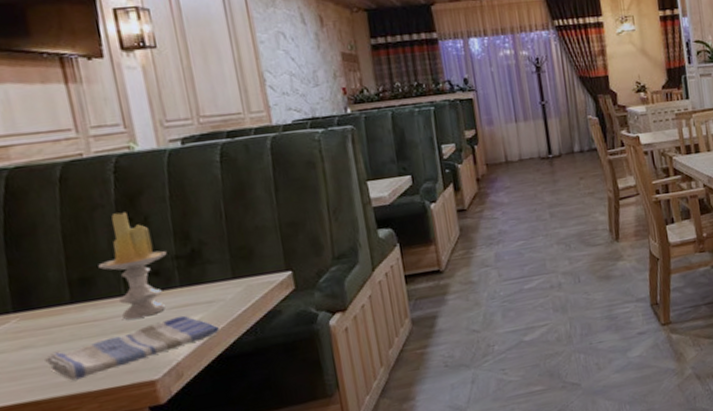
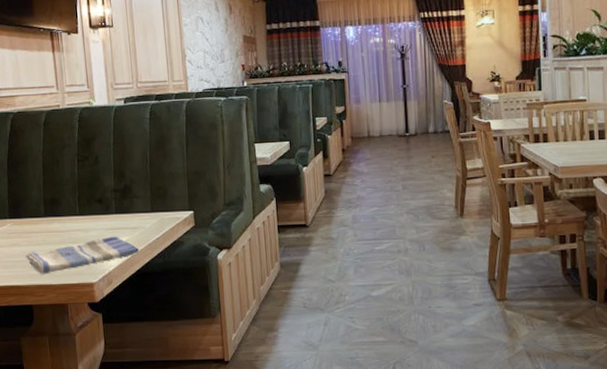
candle: present [98,212,167,320] -> none [63,152,108,234]

